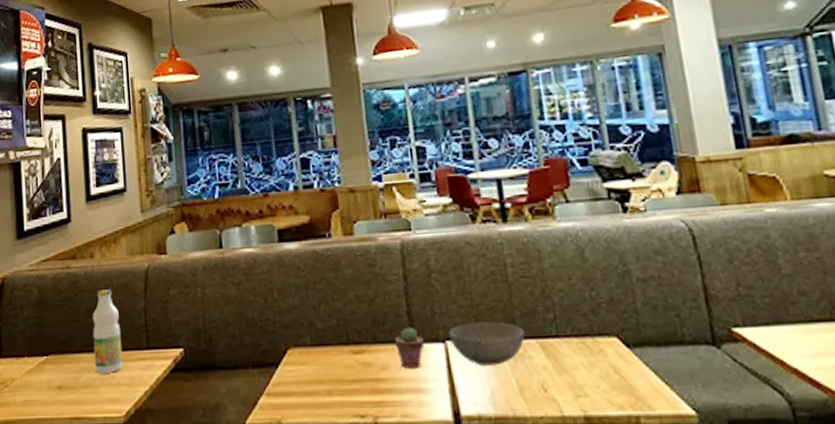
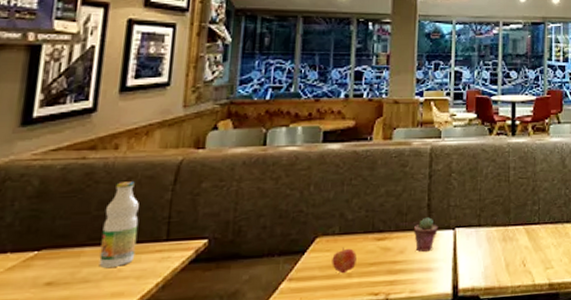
apple: none [308,360,335,391] -> present [332,247,357,274]
bowl: present [448,321,526,366] -> none [458,212,516,248]

